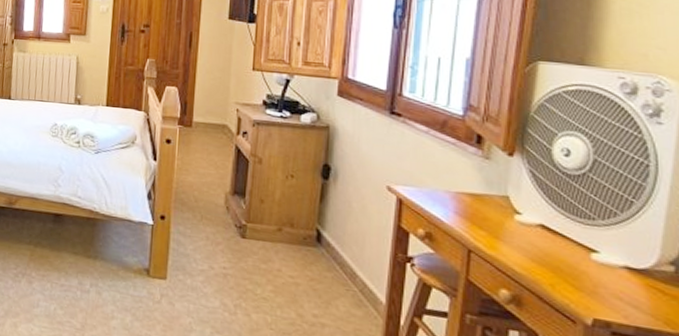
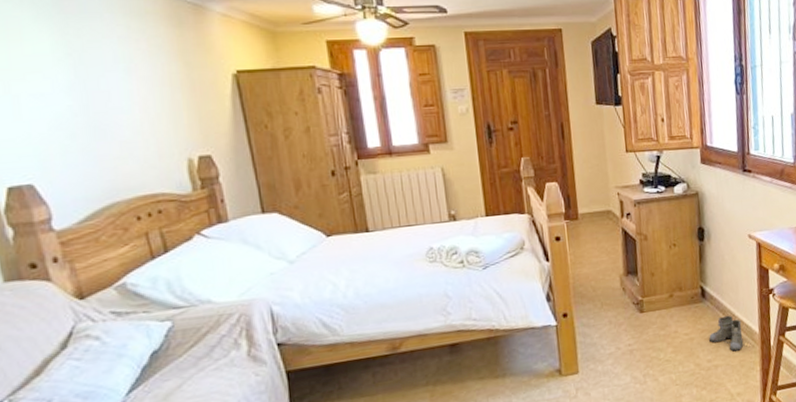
boots: none [319,270,364,317] -> present [709,315,745,352]

